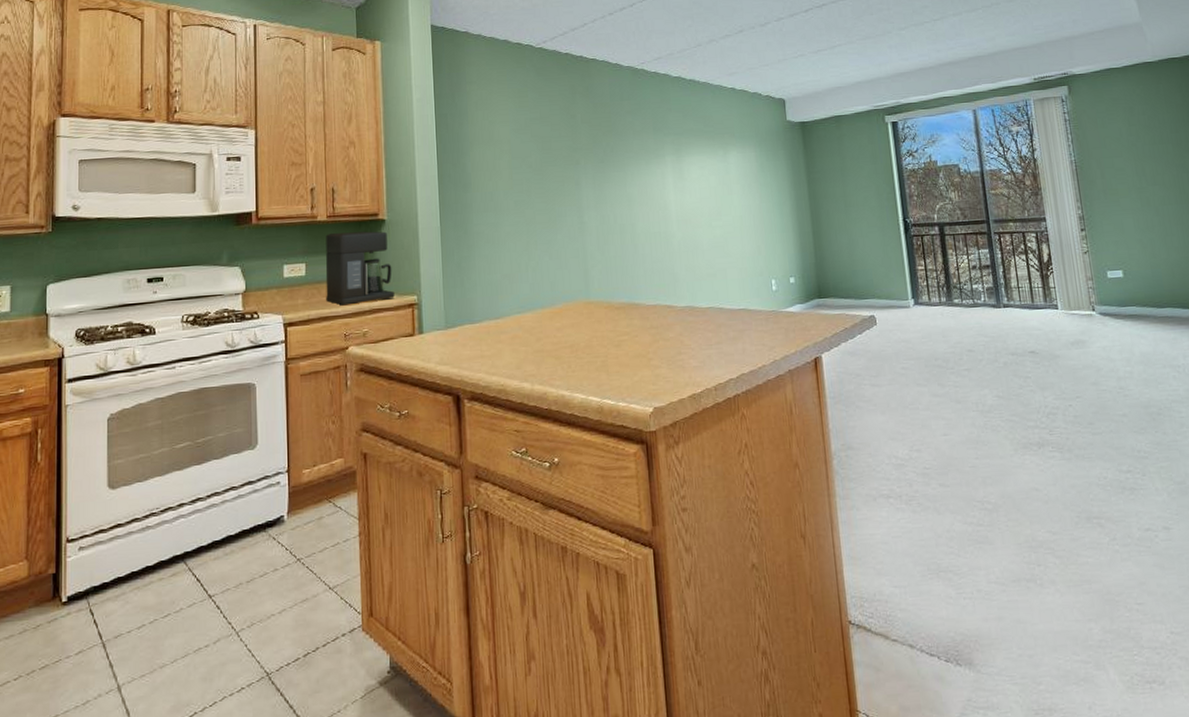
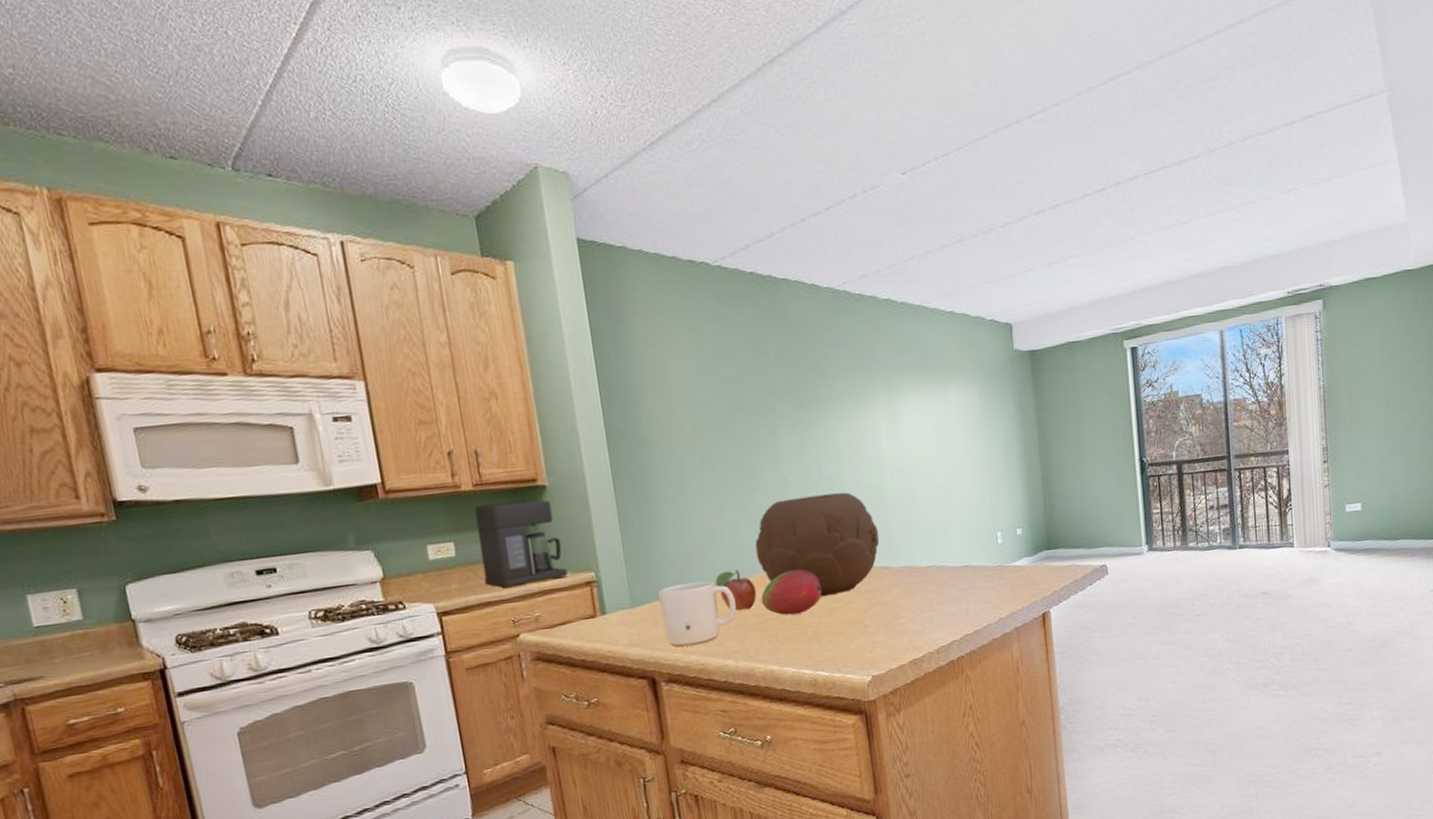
mug: none [468,309,535,368] -> present [657,581,737,647]
fruit: none [519,301,554,338] -> present [715,570,757,612]
decorative bowl: none [555,237,665,330] -> present [755,492,880,598]
fruit: none [557,303,612,345] -> present [761,569,823,616]

